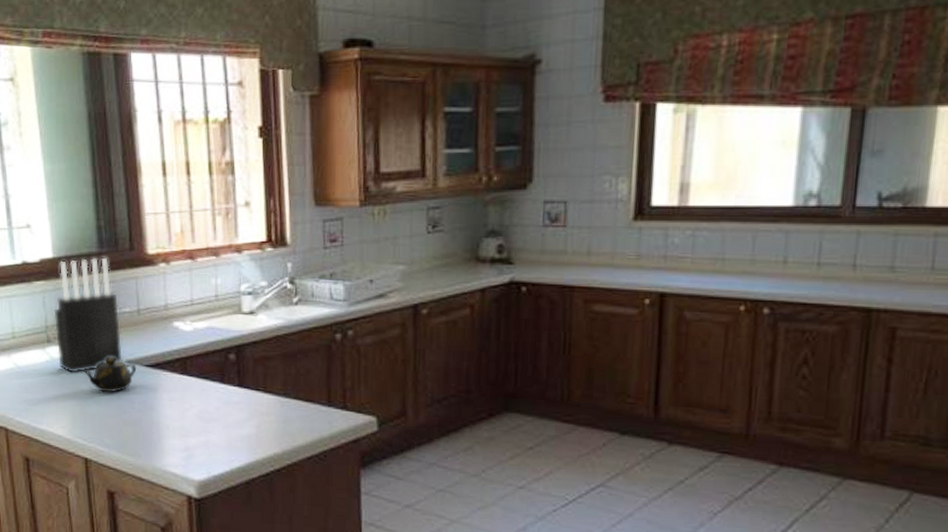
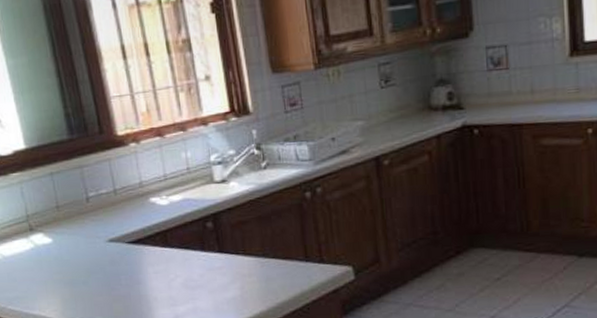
knife block: present [54,258,123,373] -> none [32,144,106,258]
teapot: present [83,357,137,393] -> none [68,238,120,272]

